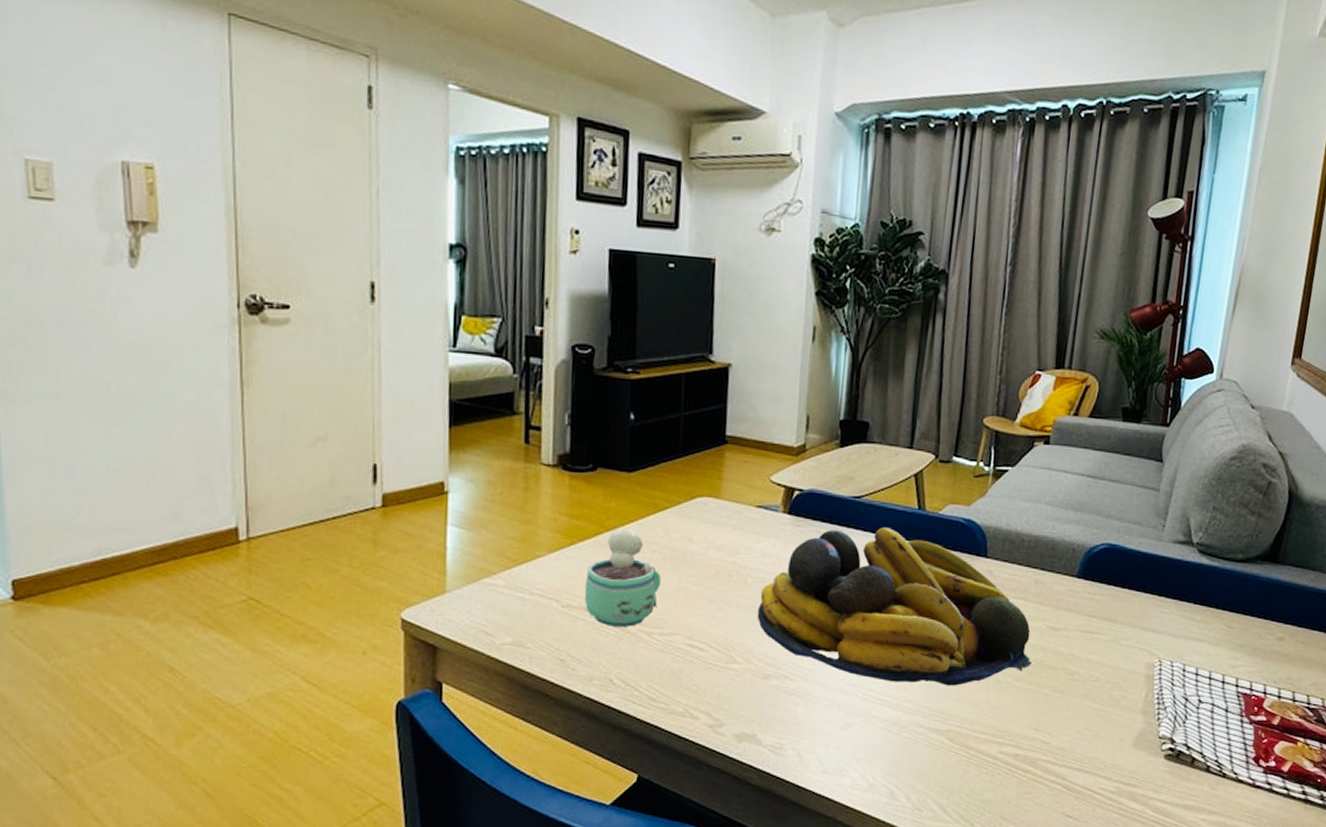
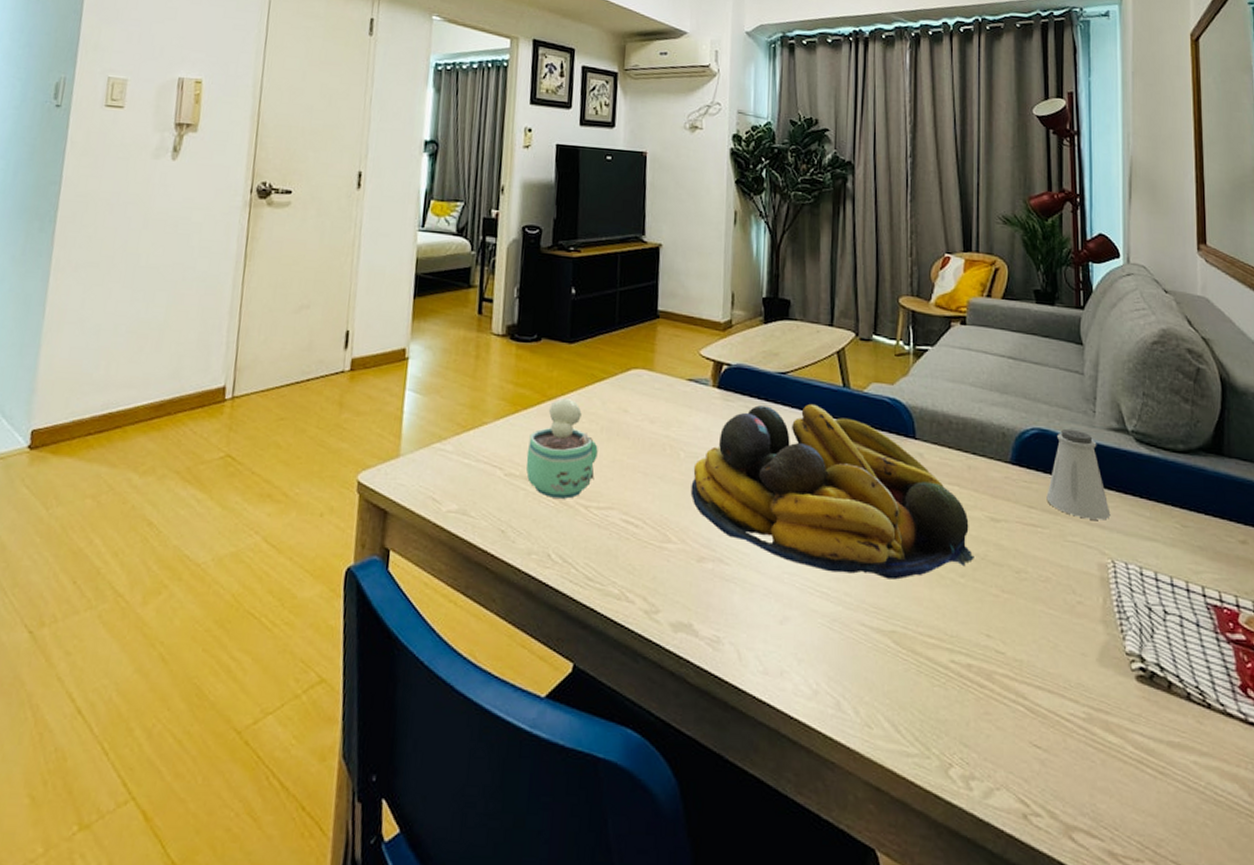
saltshaker: none [1106,543,1165,625] -> present [1046,428,1111,520]

